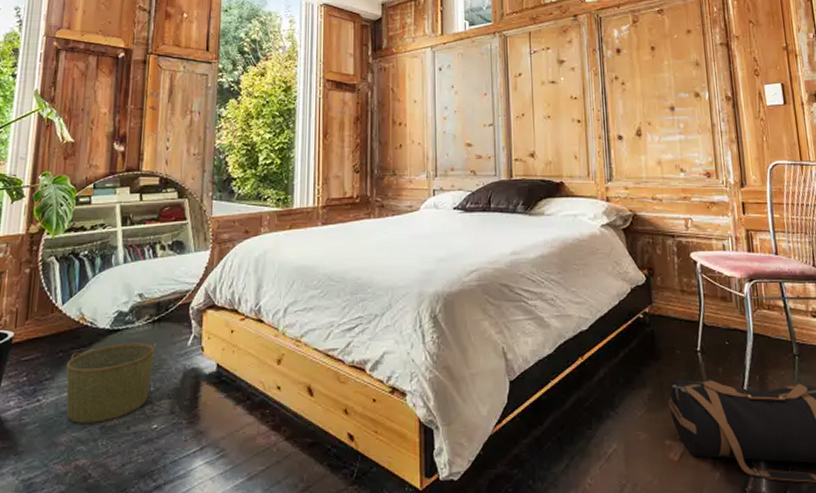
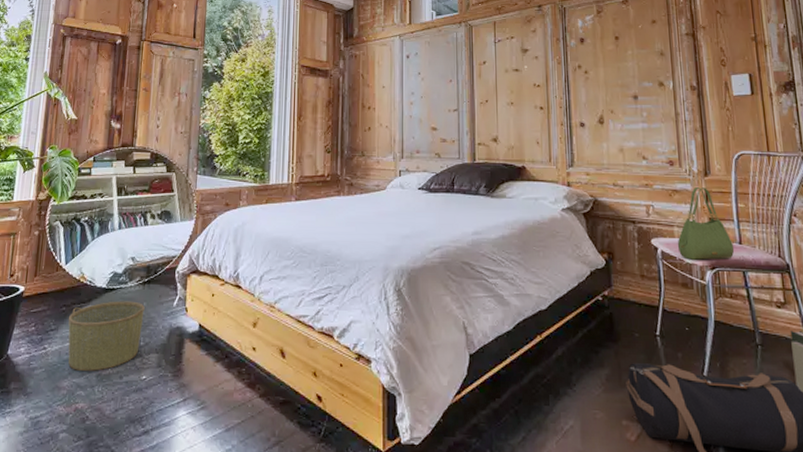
handbag: none [715,199,771,273] -> present [677,187,735,260]

